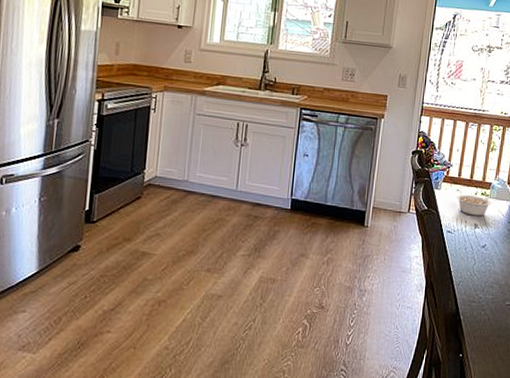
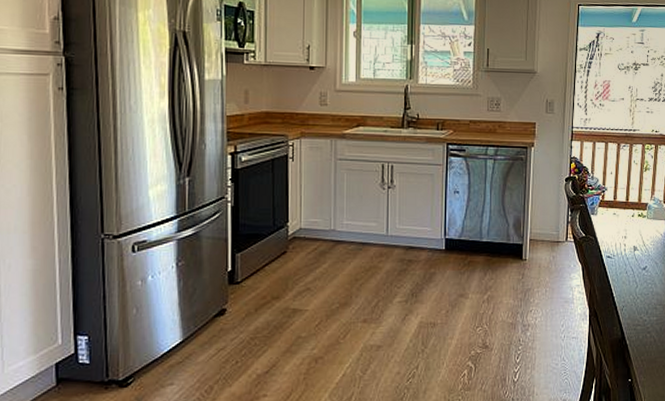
legume: present [457,194,492,216] -> none [614,217,649,238]

